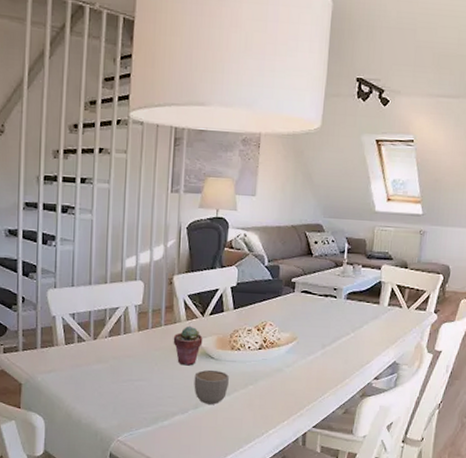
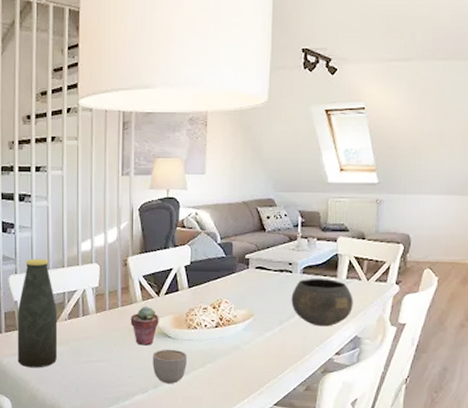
bottle: none [53,272,98,386] -> present [17,258,58,368]
bowl: none [334,304,394,352] -> present [291,278,353,327]

